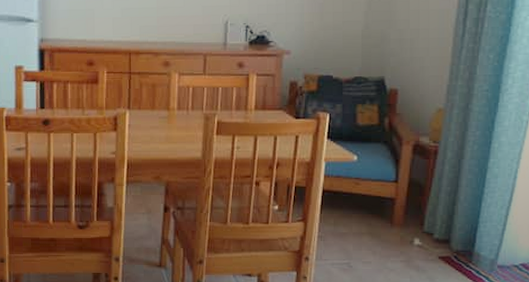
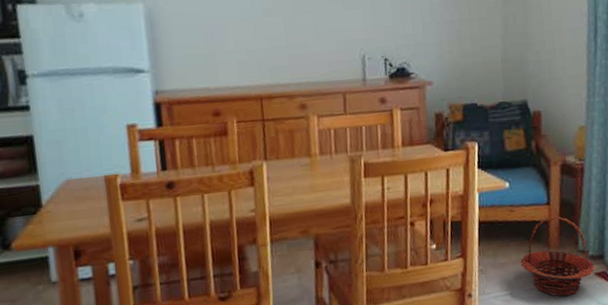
basket: none [361,194,440,274] -> present [520,216,596,296]

